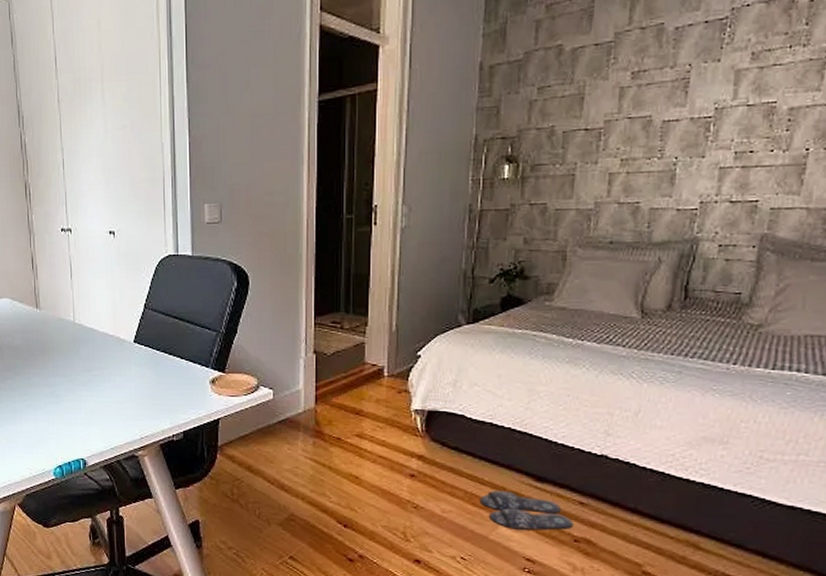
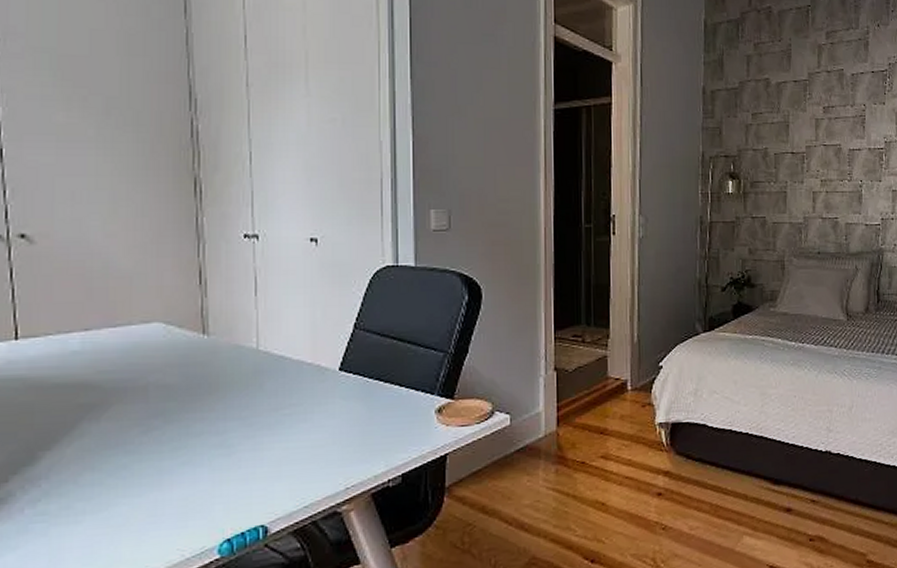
slippers: present [479,490,573,530] -> none [724,498,808,537]

